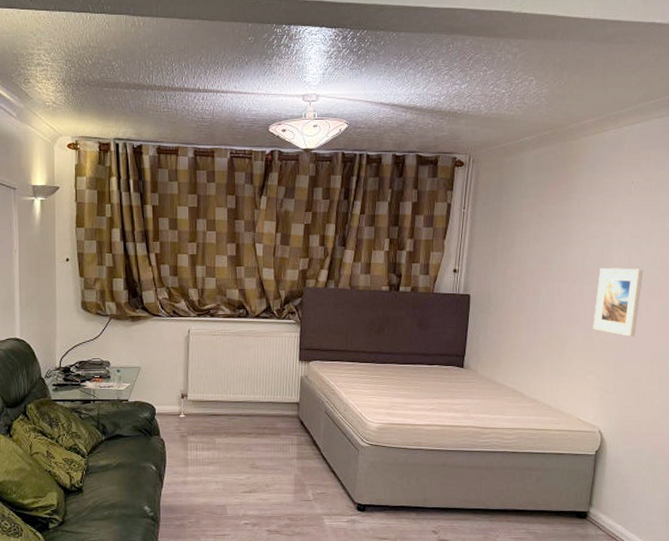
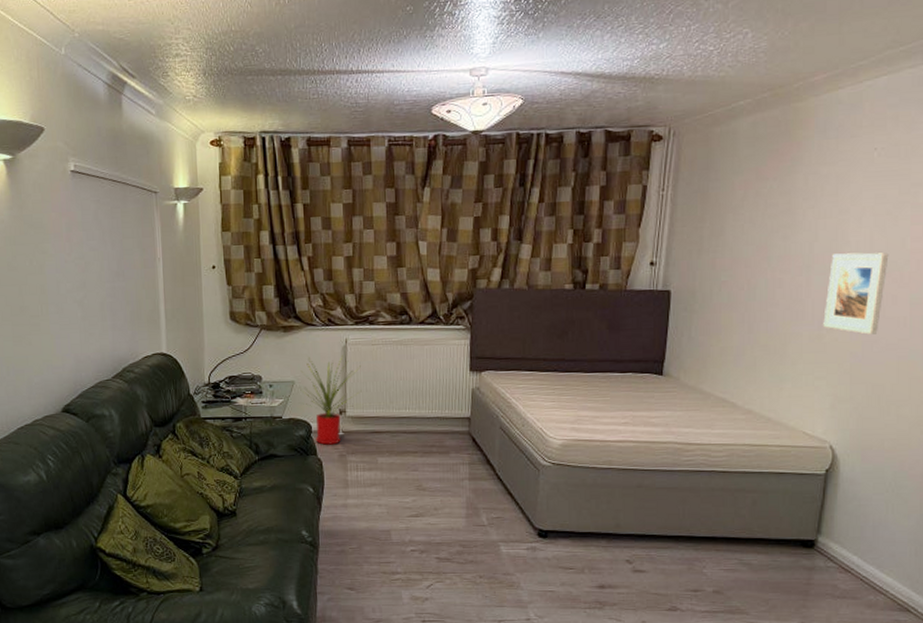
house plant: none [145,345,202,426] -> present [300,356,361,445]

